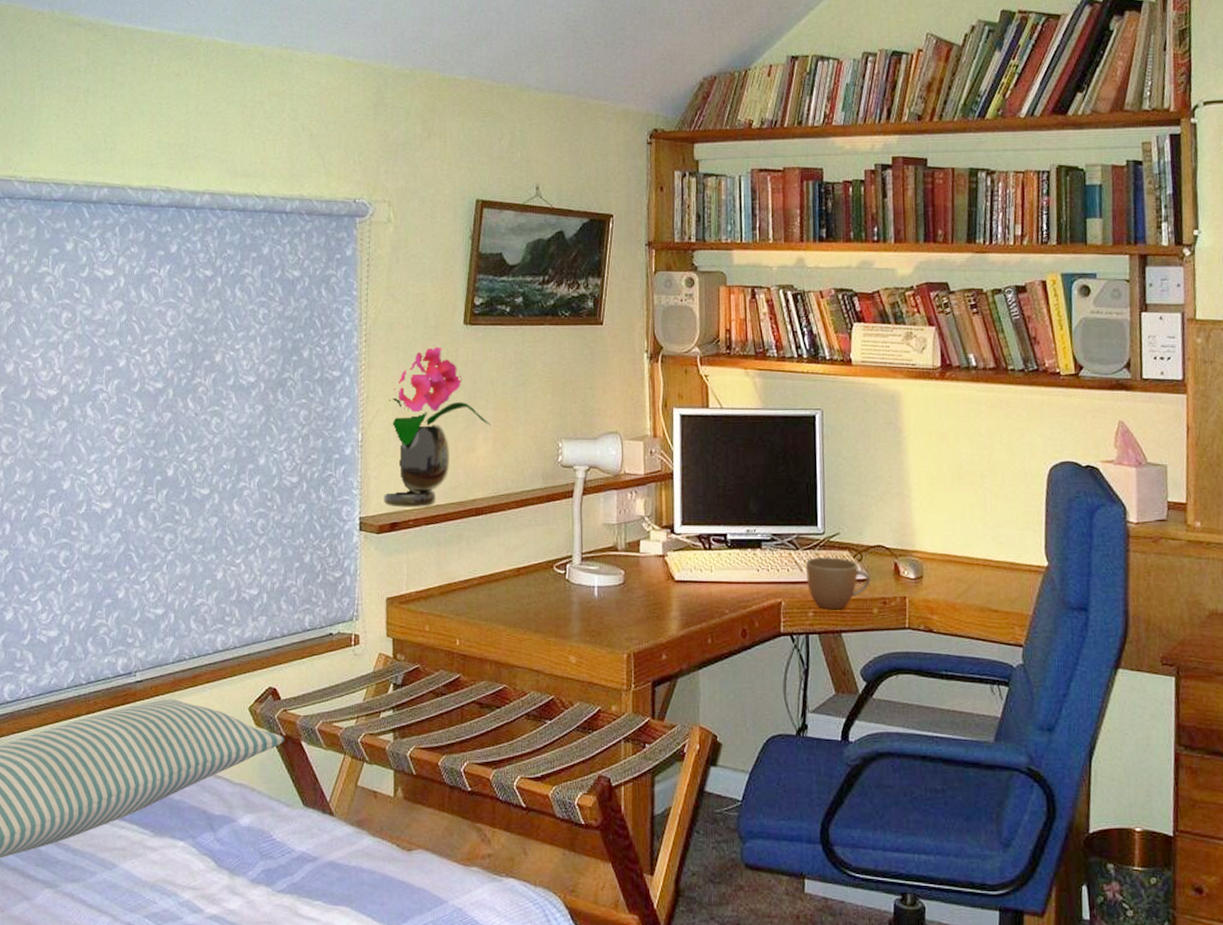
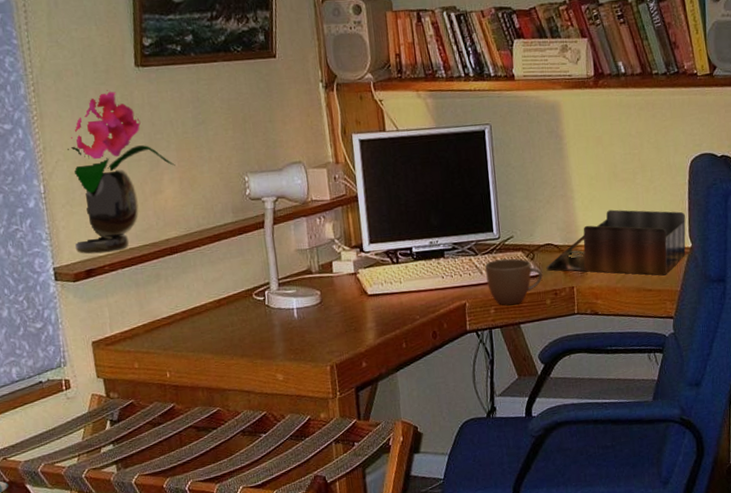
desk organizer: none [875,514,1042,596] -> present [546,209,686,276]

